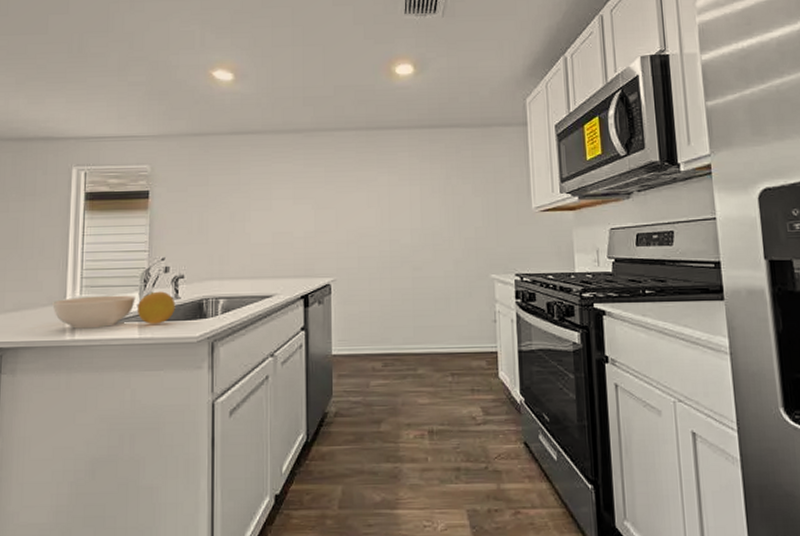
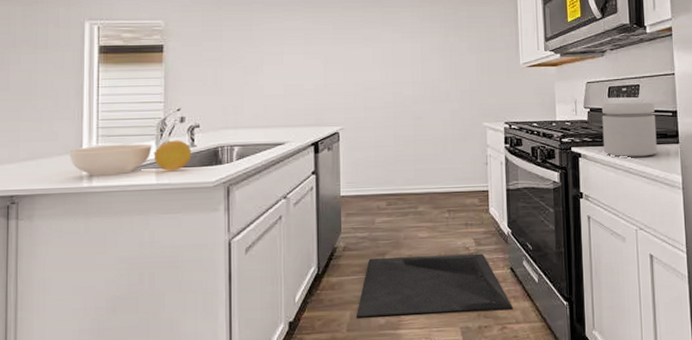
door mat: none [349,424,527,494] -> present [357,253,513,318]
jar: none [628,251,698,316] -> present [601,101,658,157]

